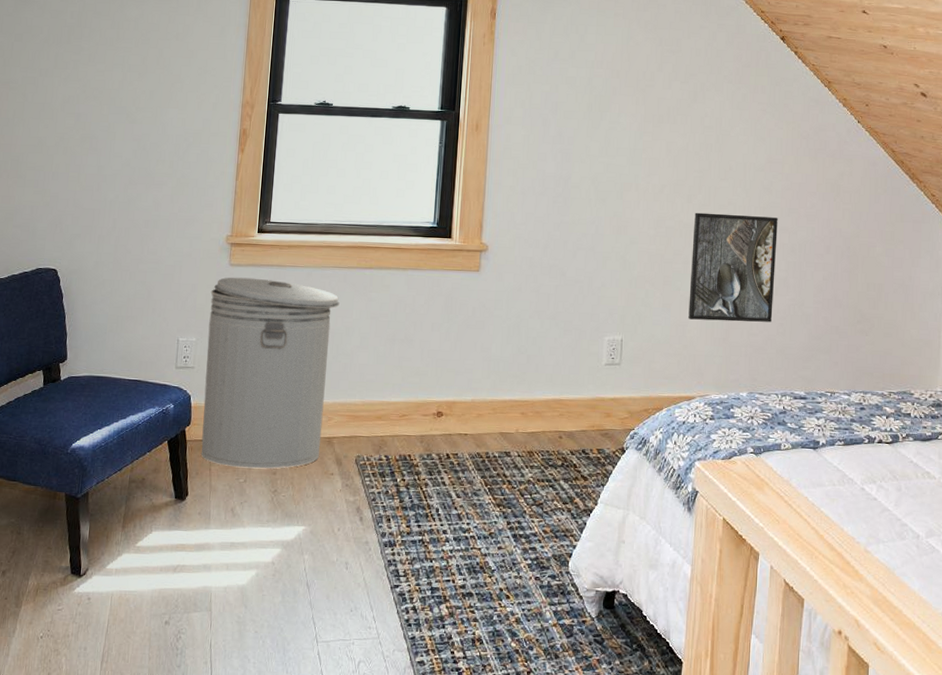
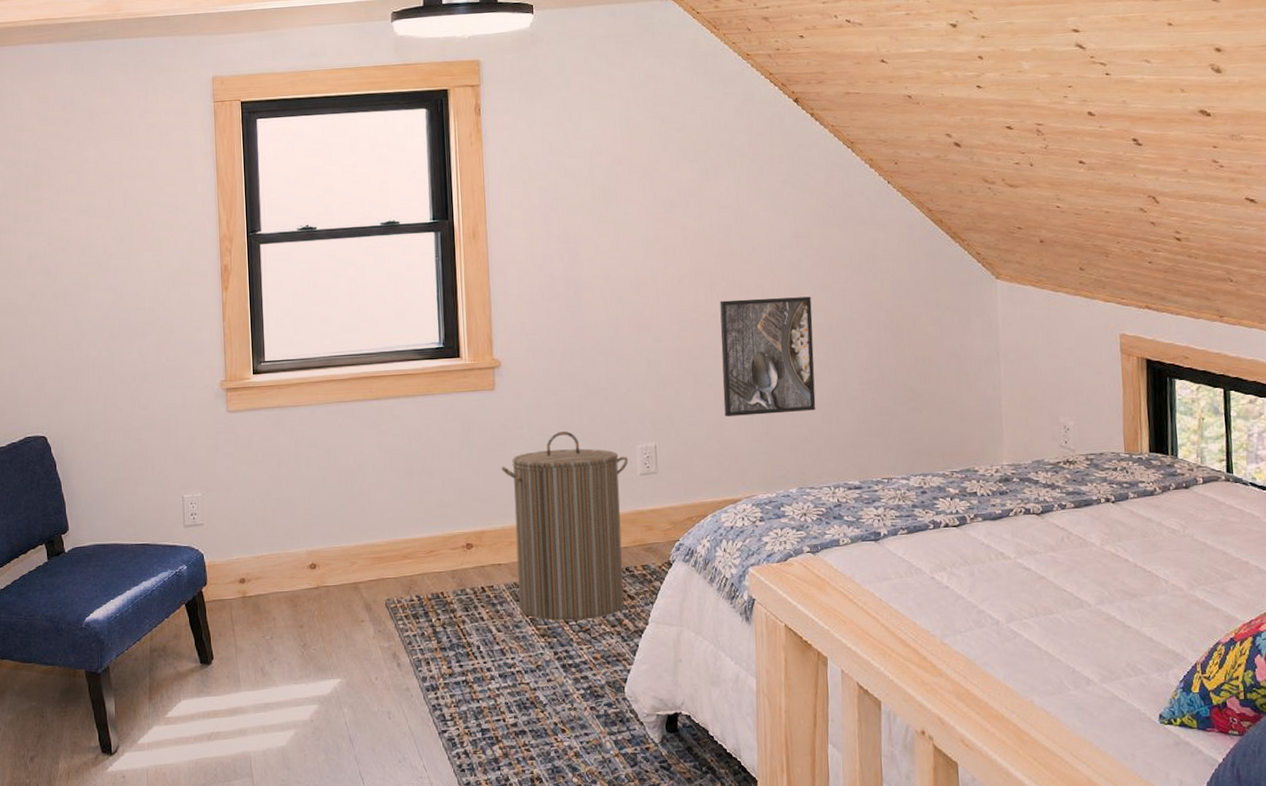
can: present [201,277,341,469] -> none [211,422,350,625]
laundry hamper: none [478,317,596,495] -> present [501,431,629,621]

